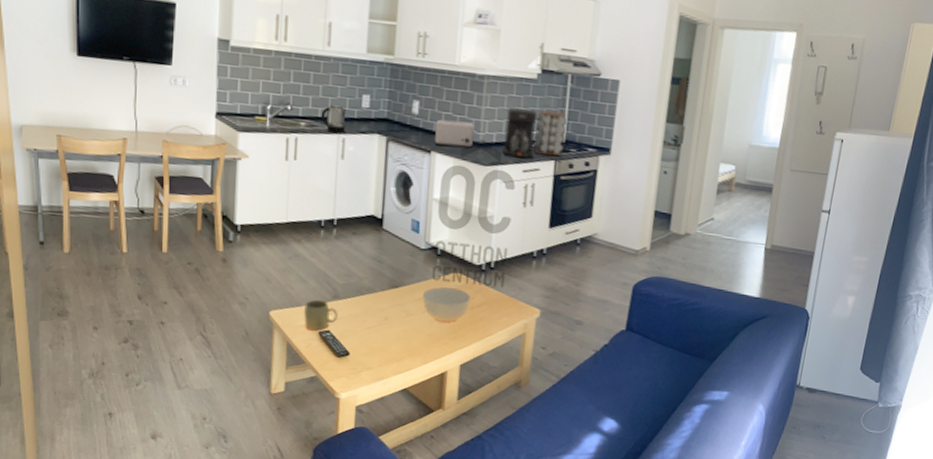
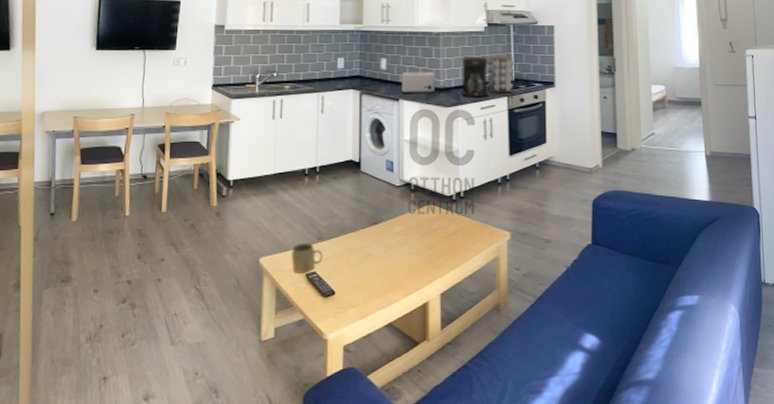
kettle: present [321,105,346,133] -> none [302,69,324,91]
bowl: present [423,287,471,323] -> none [401,220,445,253]

